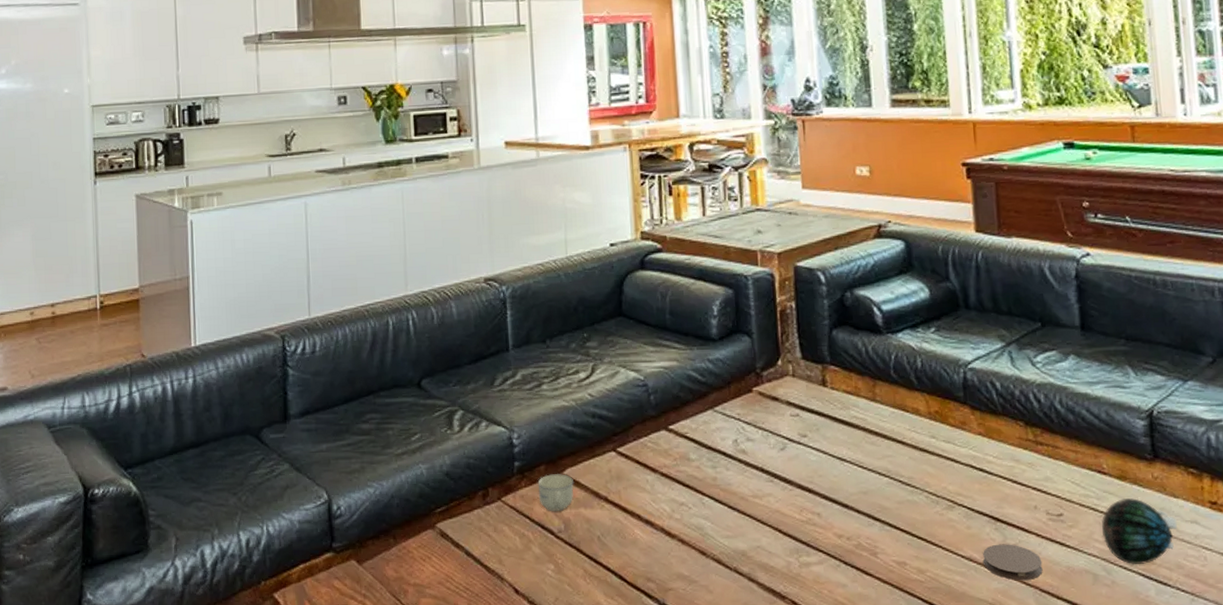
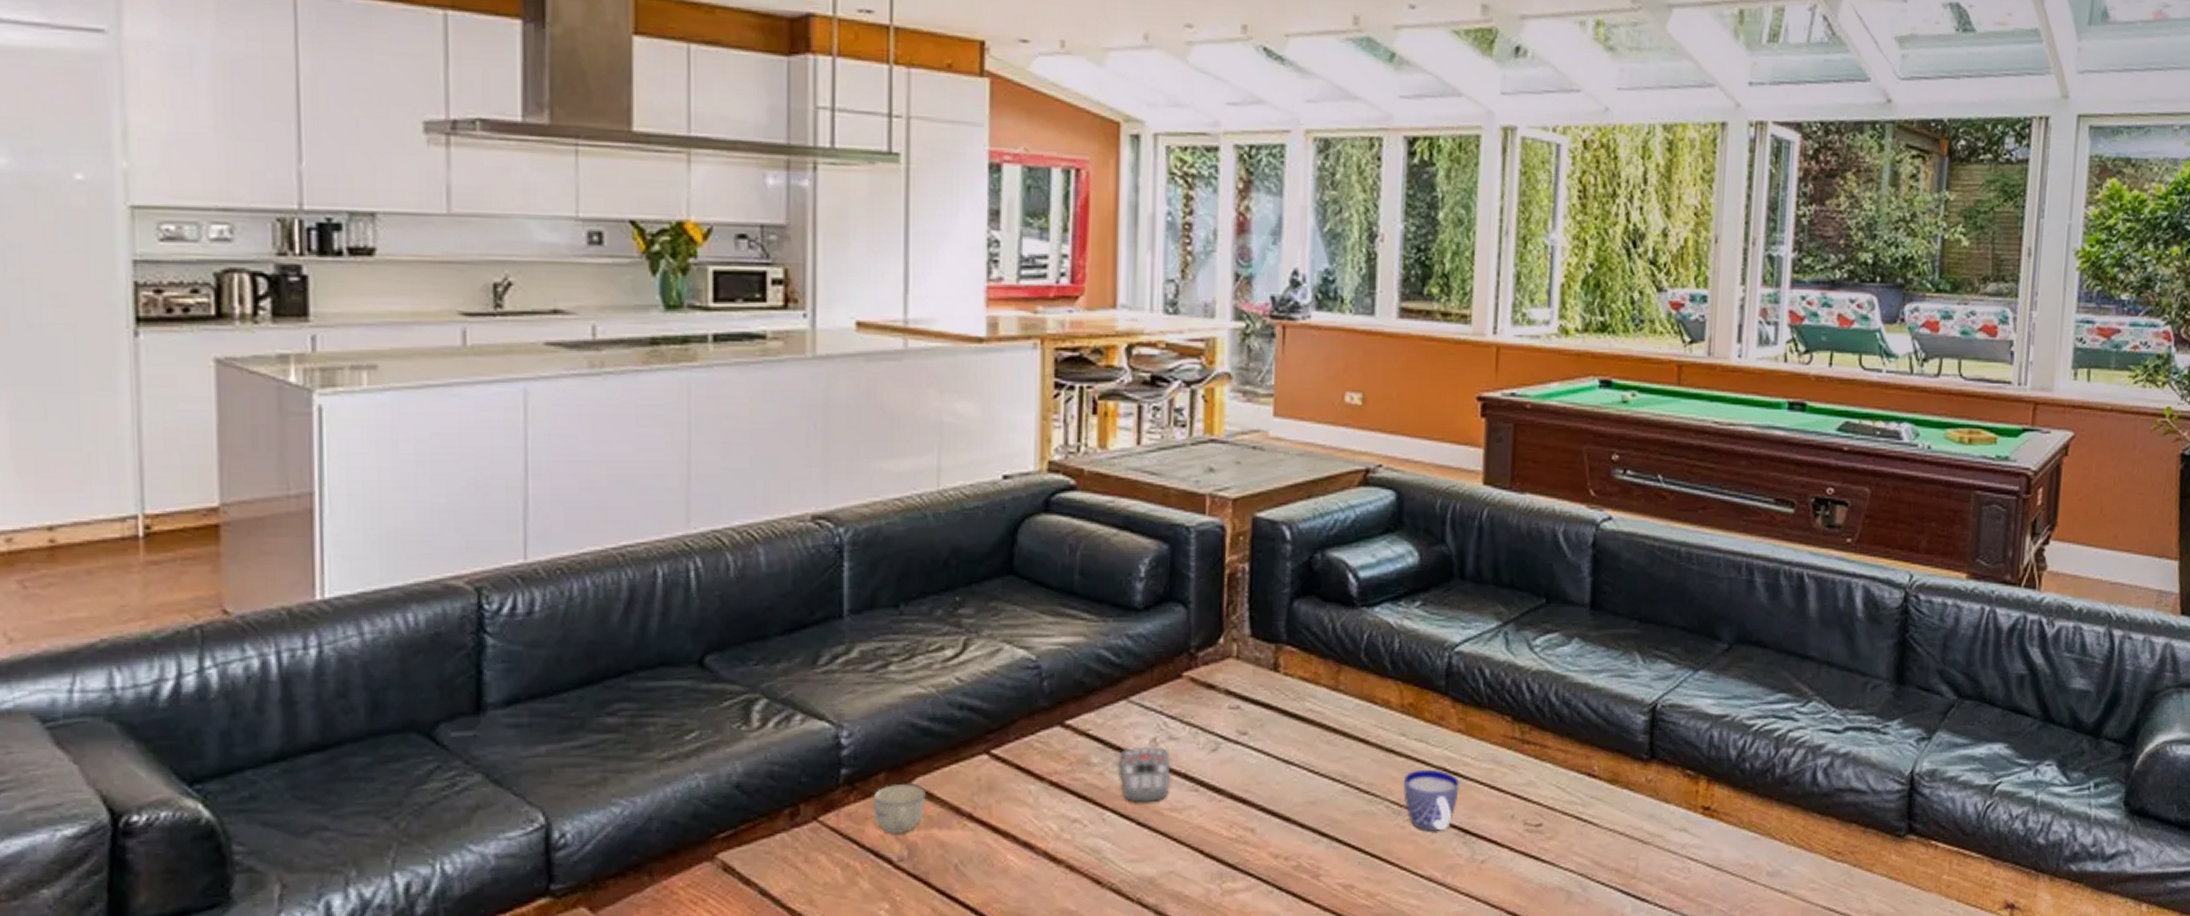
remote control: none [710,446,751,491] -> present [1119,747,1171,803]
cup: none [938,466,986,519] -> present [1404,769,1460,832]
coaster: present [983,544,1043,581] -> none [1445,860,1512,902]
decorative egg: present [1101,498,1178,564] -> none [1582,804,1666,879]

